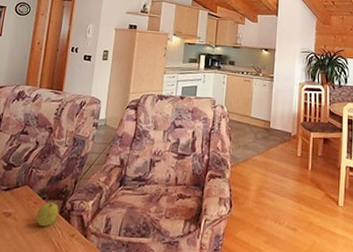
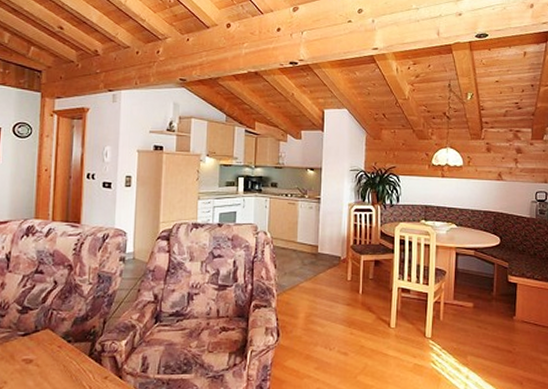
fruit: present [36,203,59,227] -> none [62,345,88,371]

